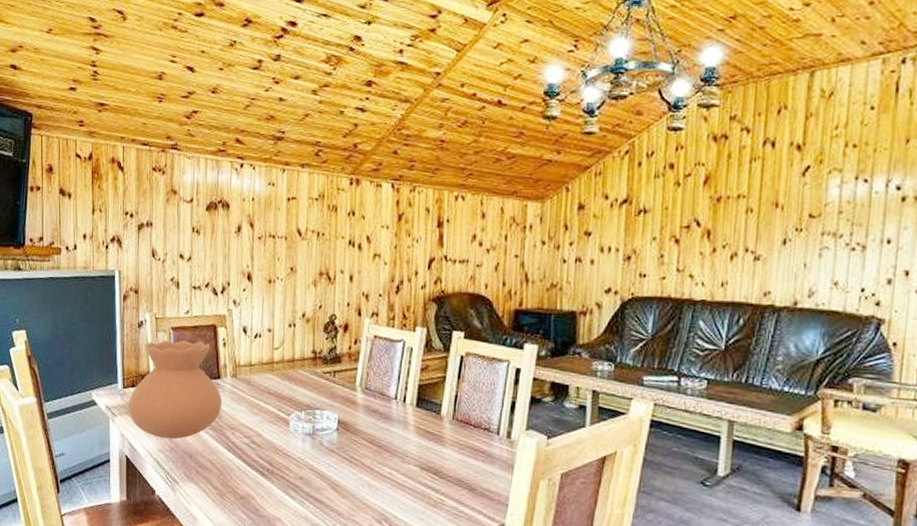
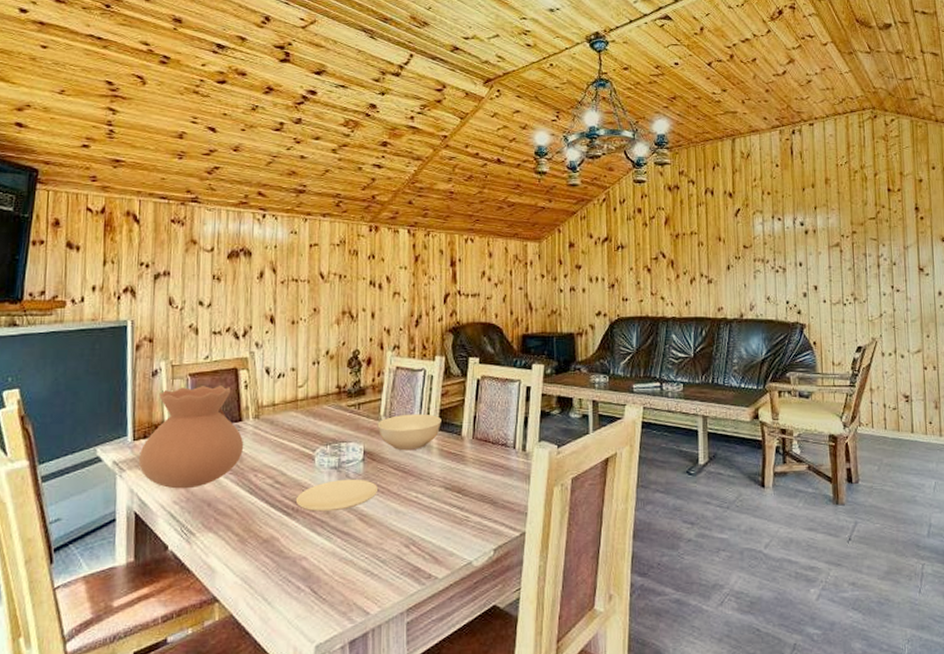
plate: none [270,446,351,478] -> present [295,478,377,512]
bowl: none [352,386,420,425] -> present [377,413,441,451]

